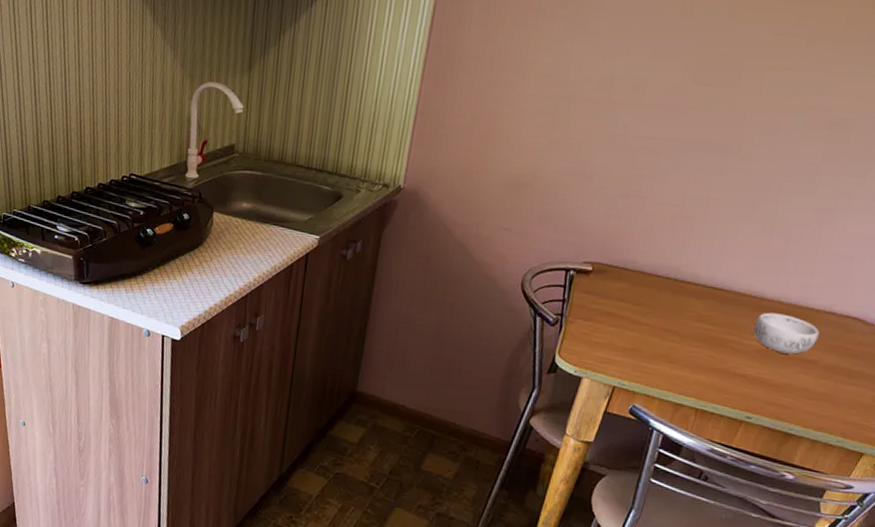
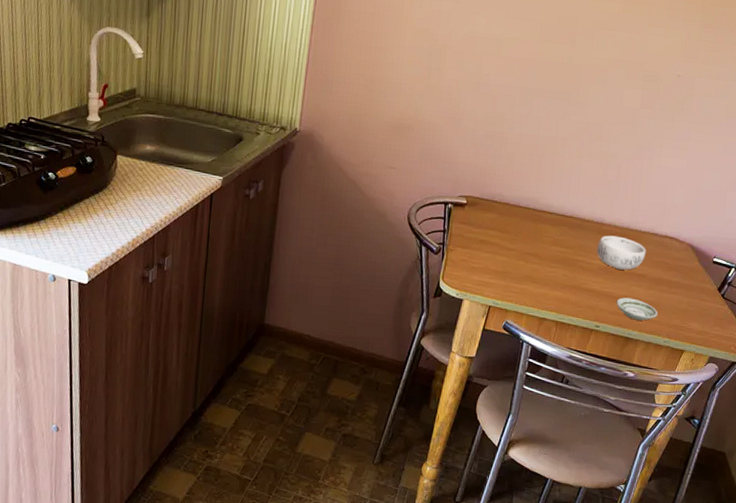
saucer: none [775,386,830,415] -> present [616,297,658,321]

